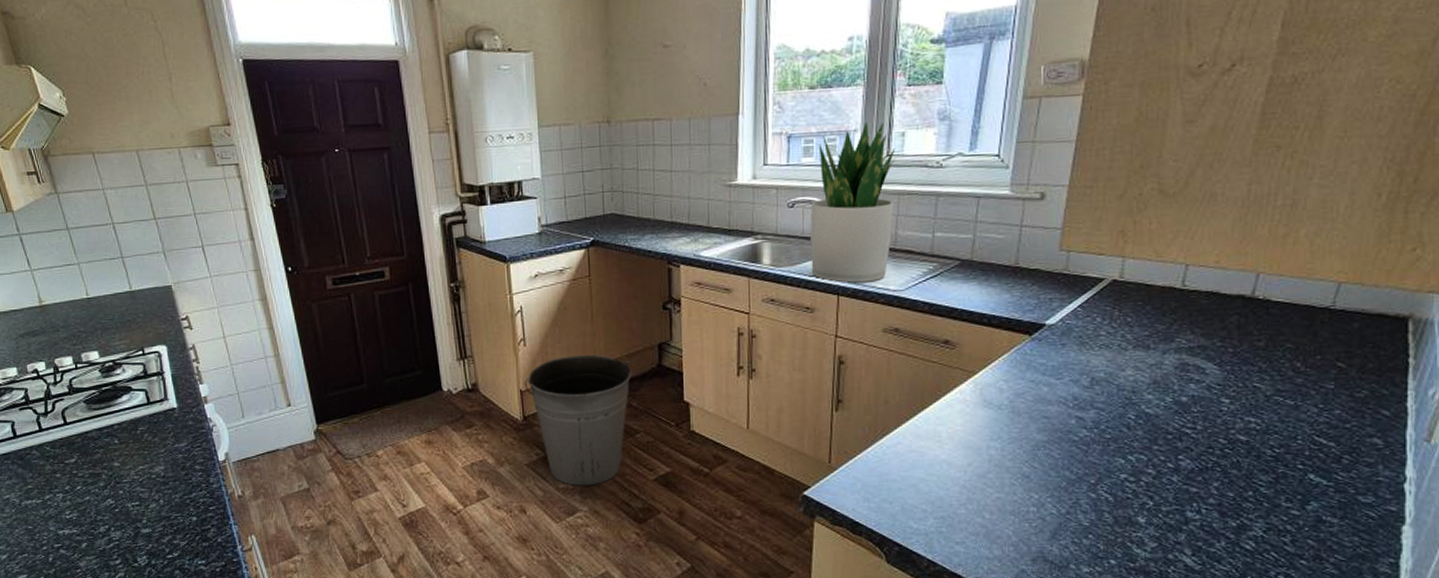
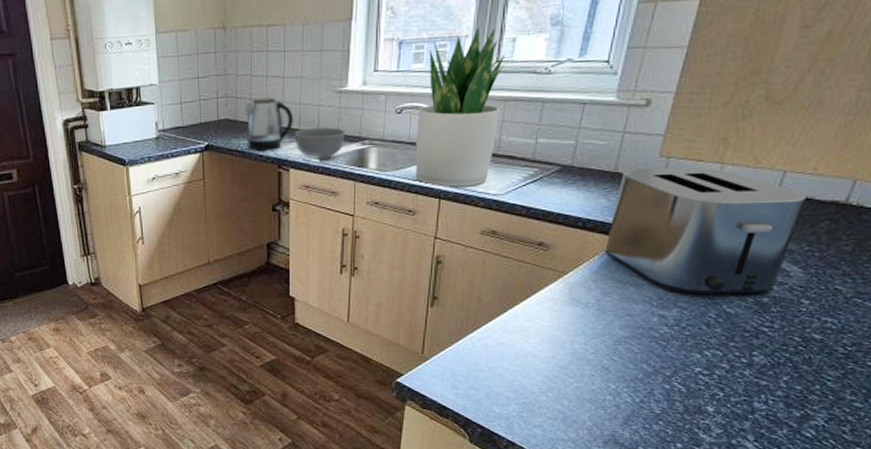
bucket: present [524,354,632,486] -> none [142,252,242,370]
kettle: none [631,191,682,247] -> present [244,97,293,152]
bowl: none [684,221,738,257] -> present [294,127,346,161]
toaster: none [1013,260,1212,395] -> present [604,166,806,295]

